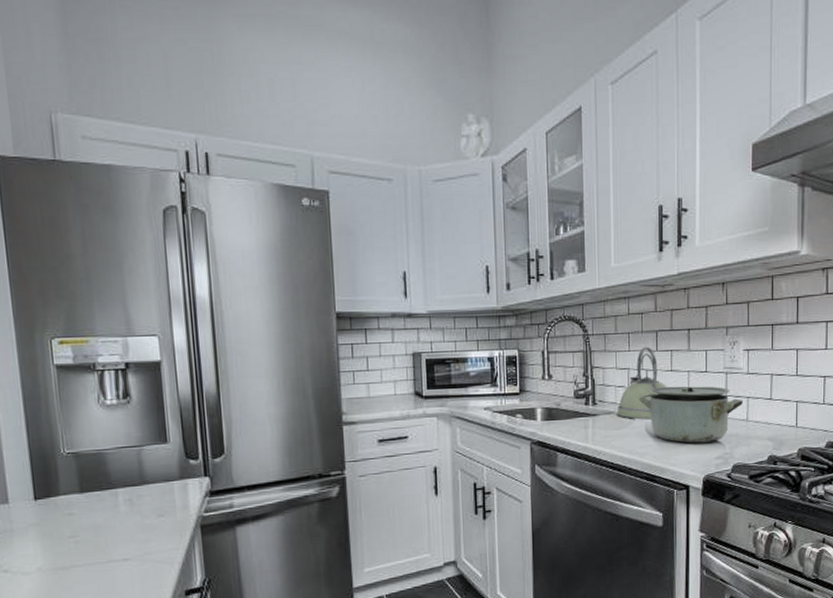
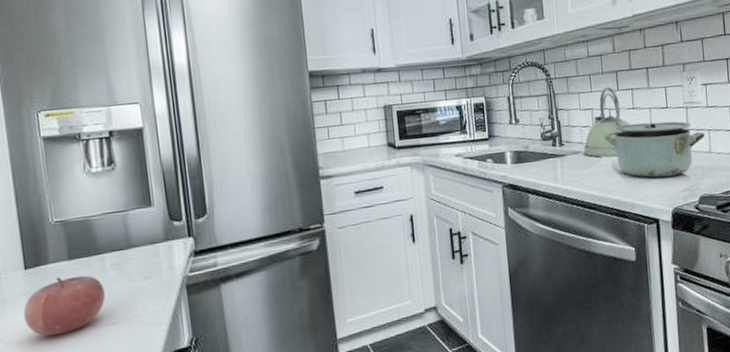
fruit: none [32,509,117,569] -> present [23,275,106,336]

